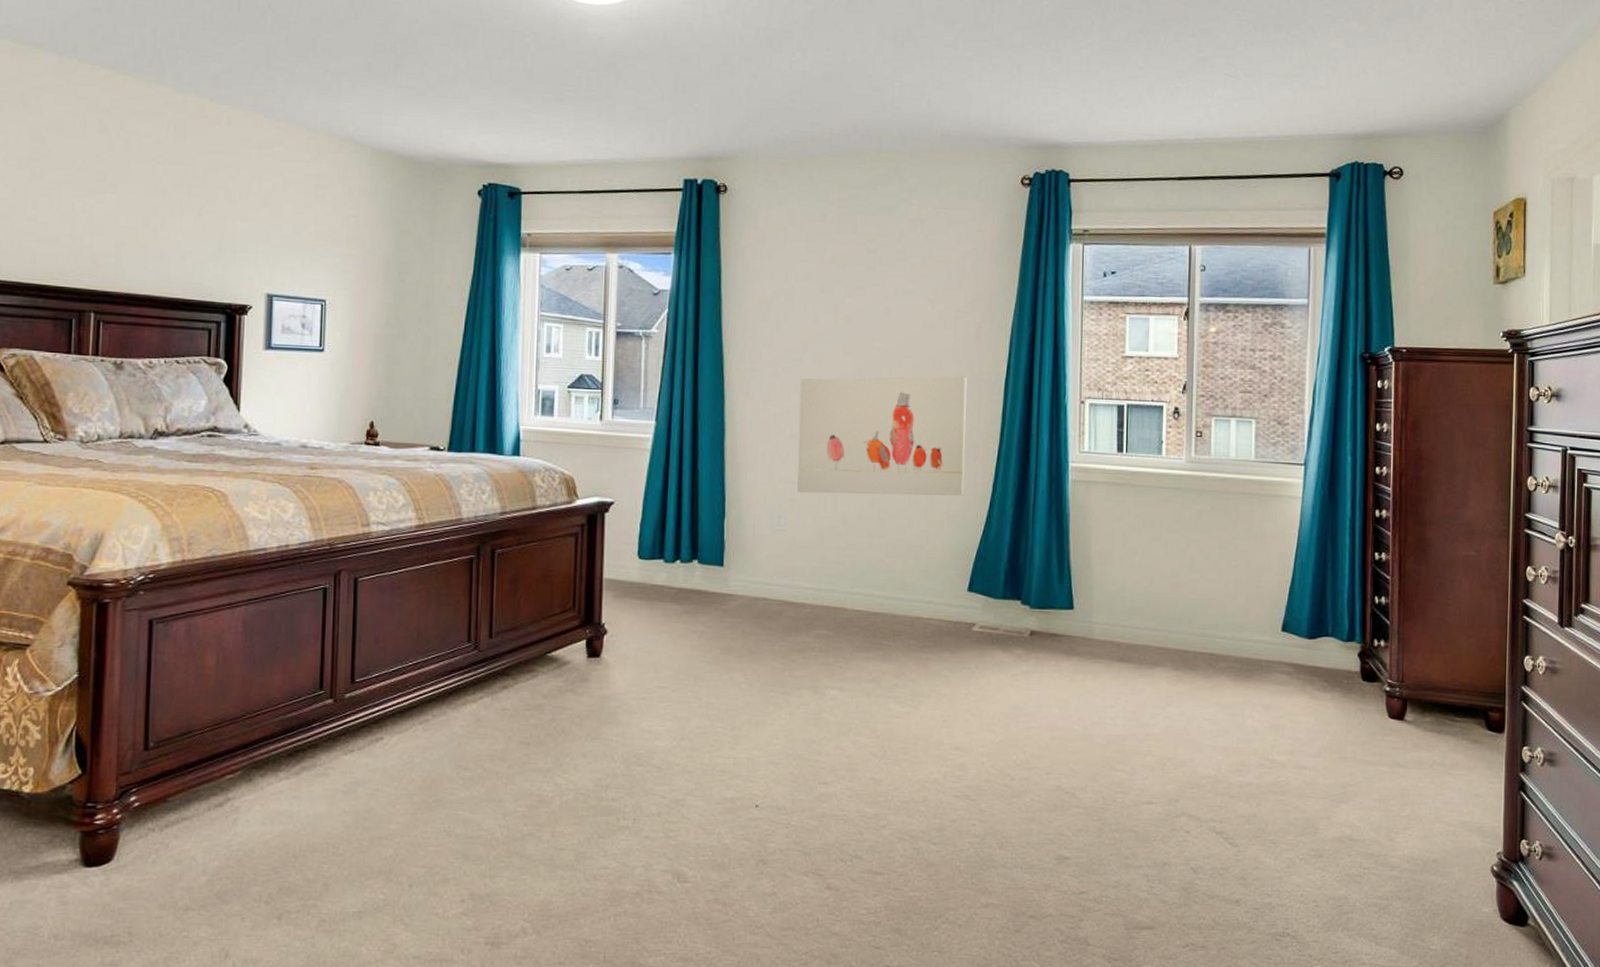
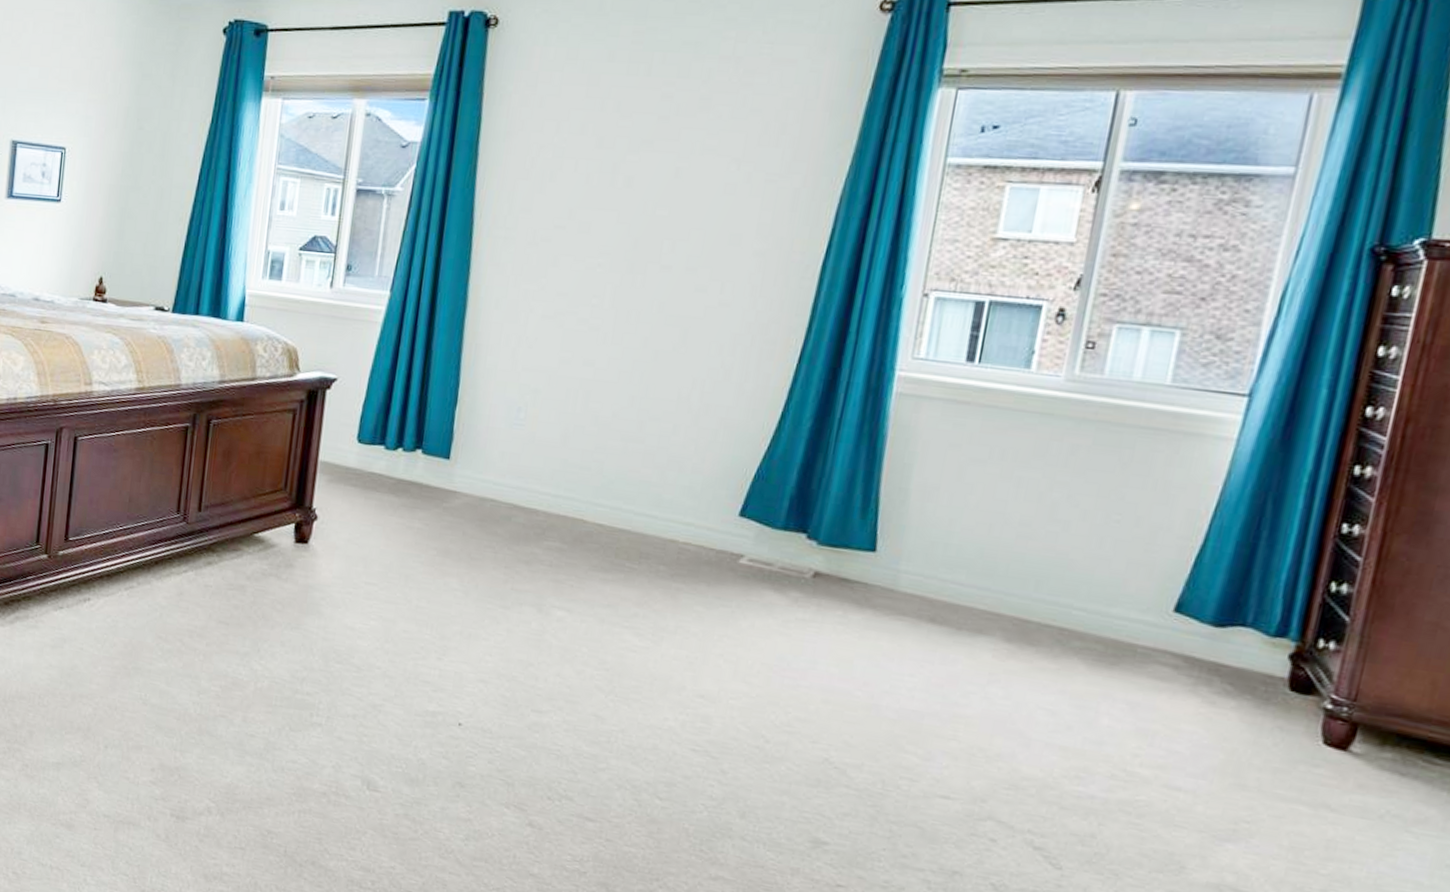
wall art: present [797,376,968,496] -> none [543,250,773,402]

